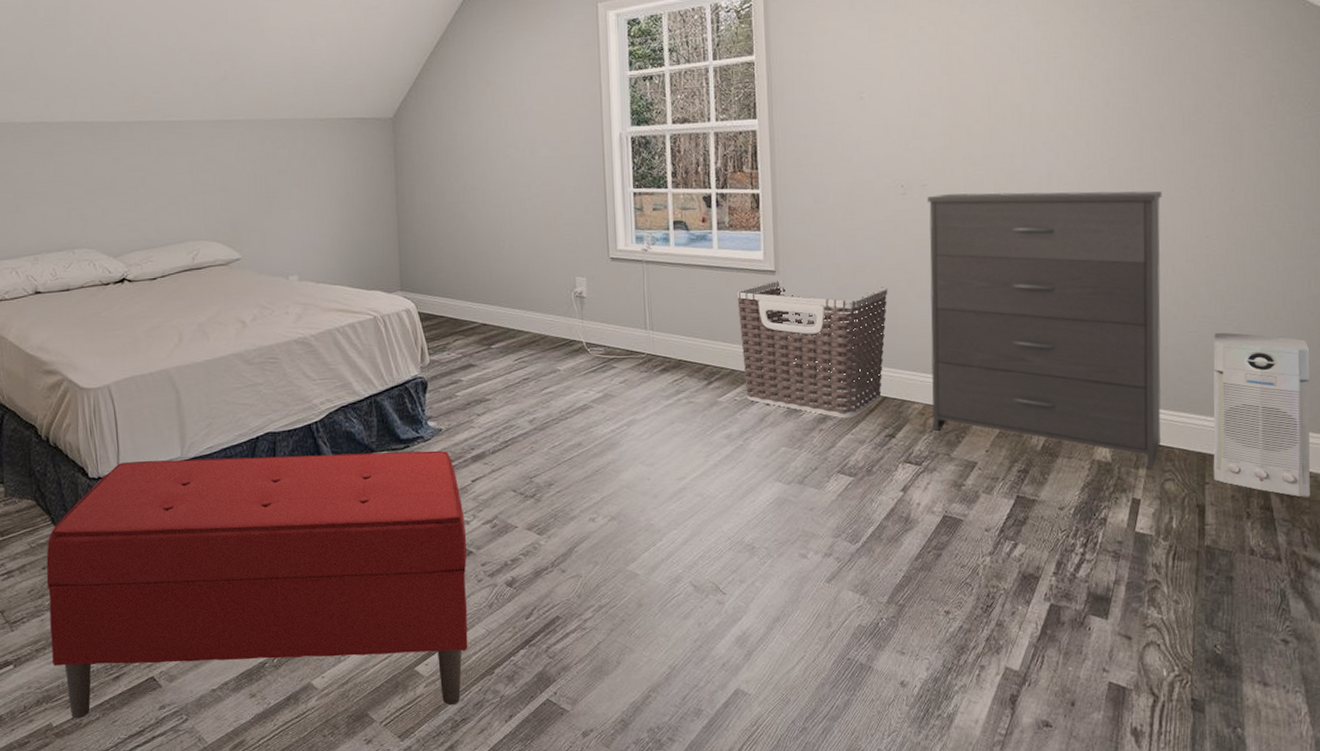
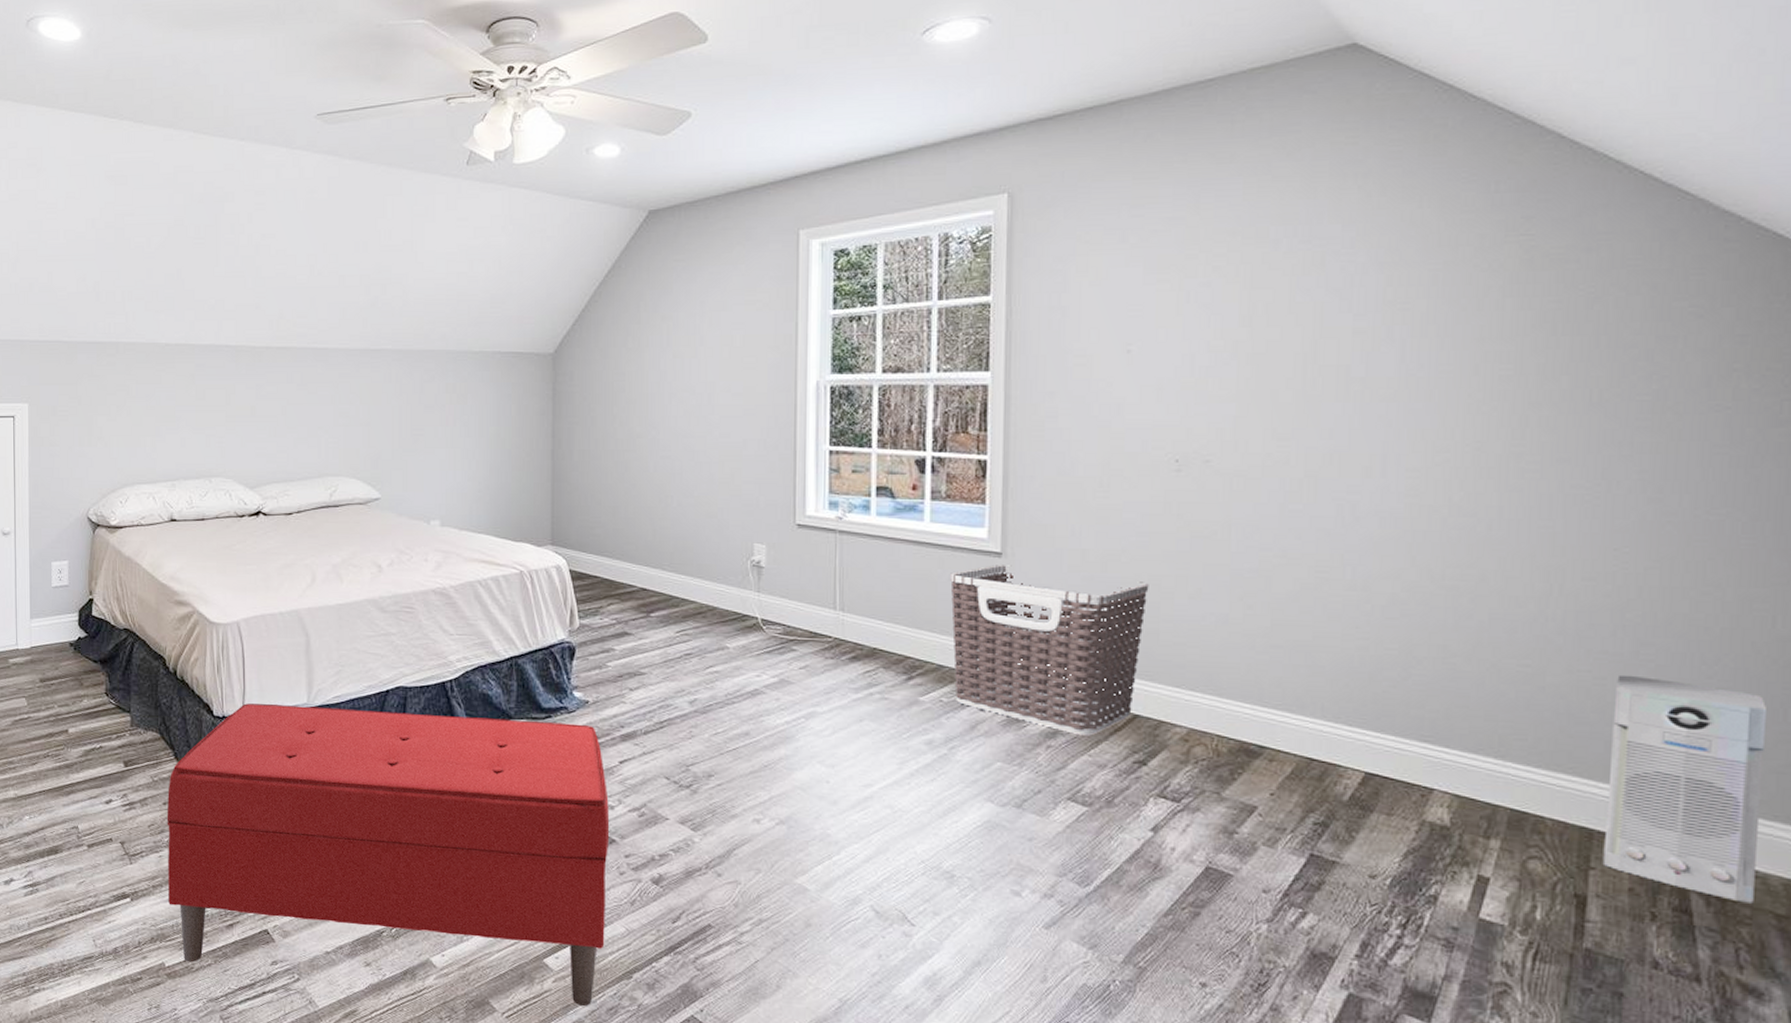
dresser: present [926,190,1162,469] -> none [1198,473,1551,842]

